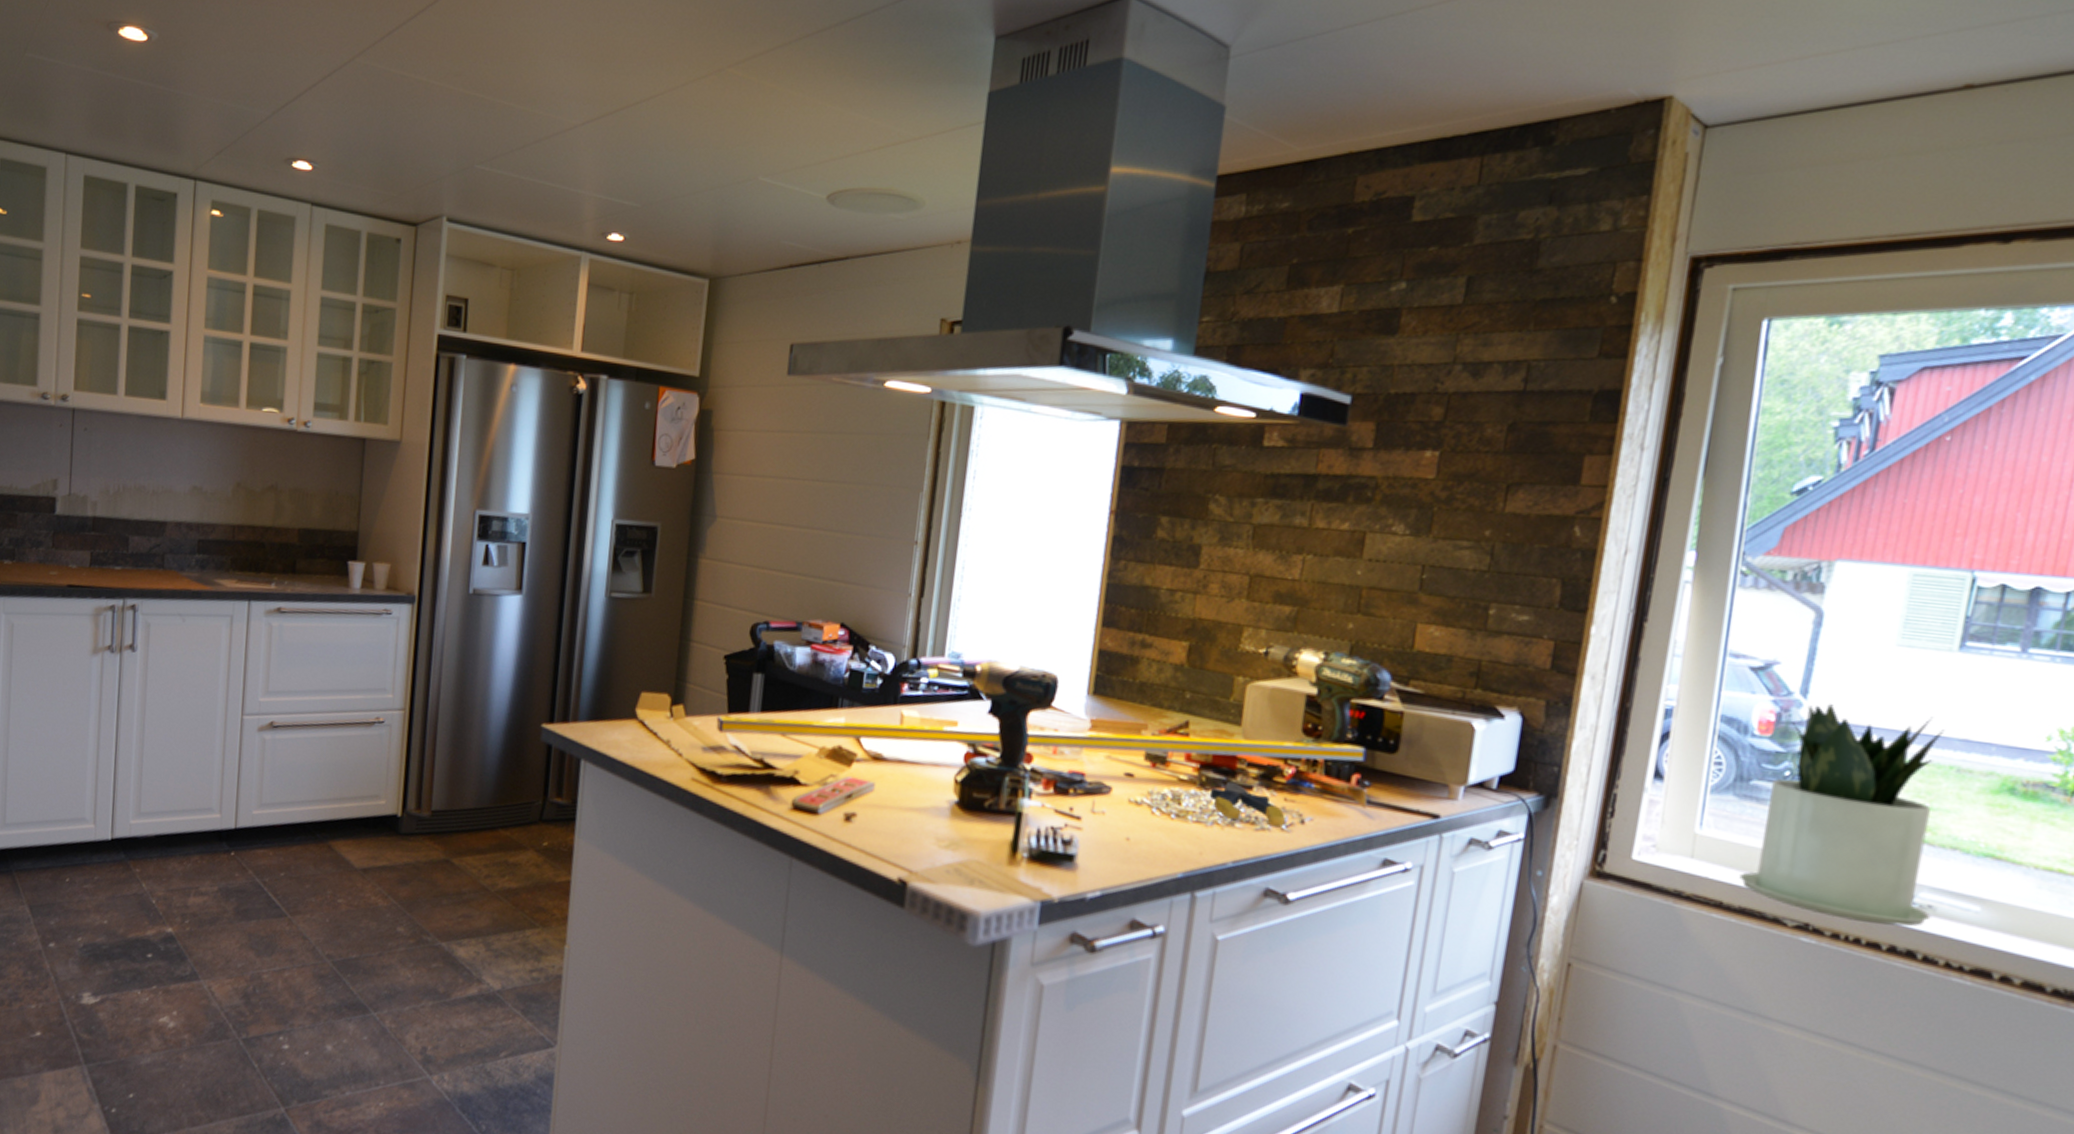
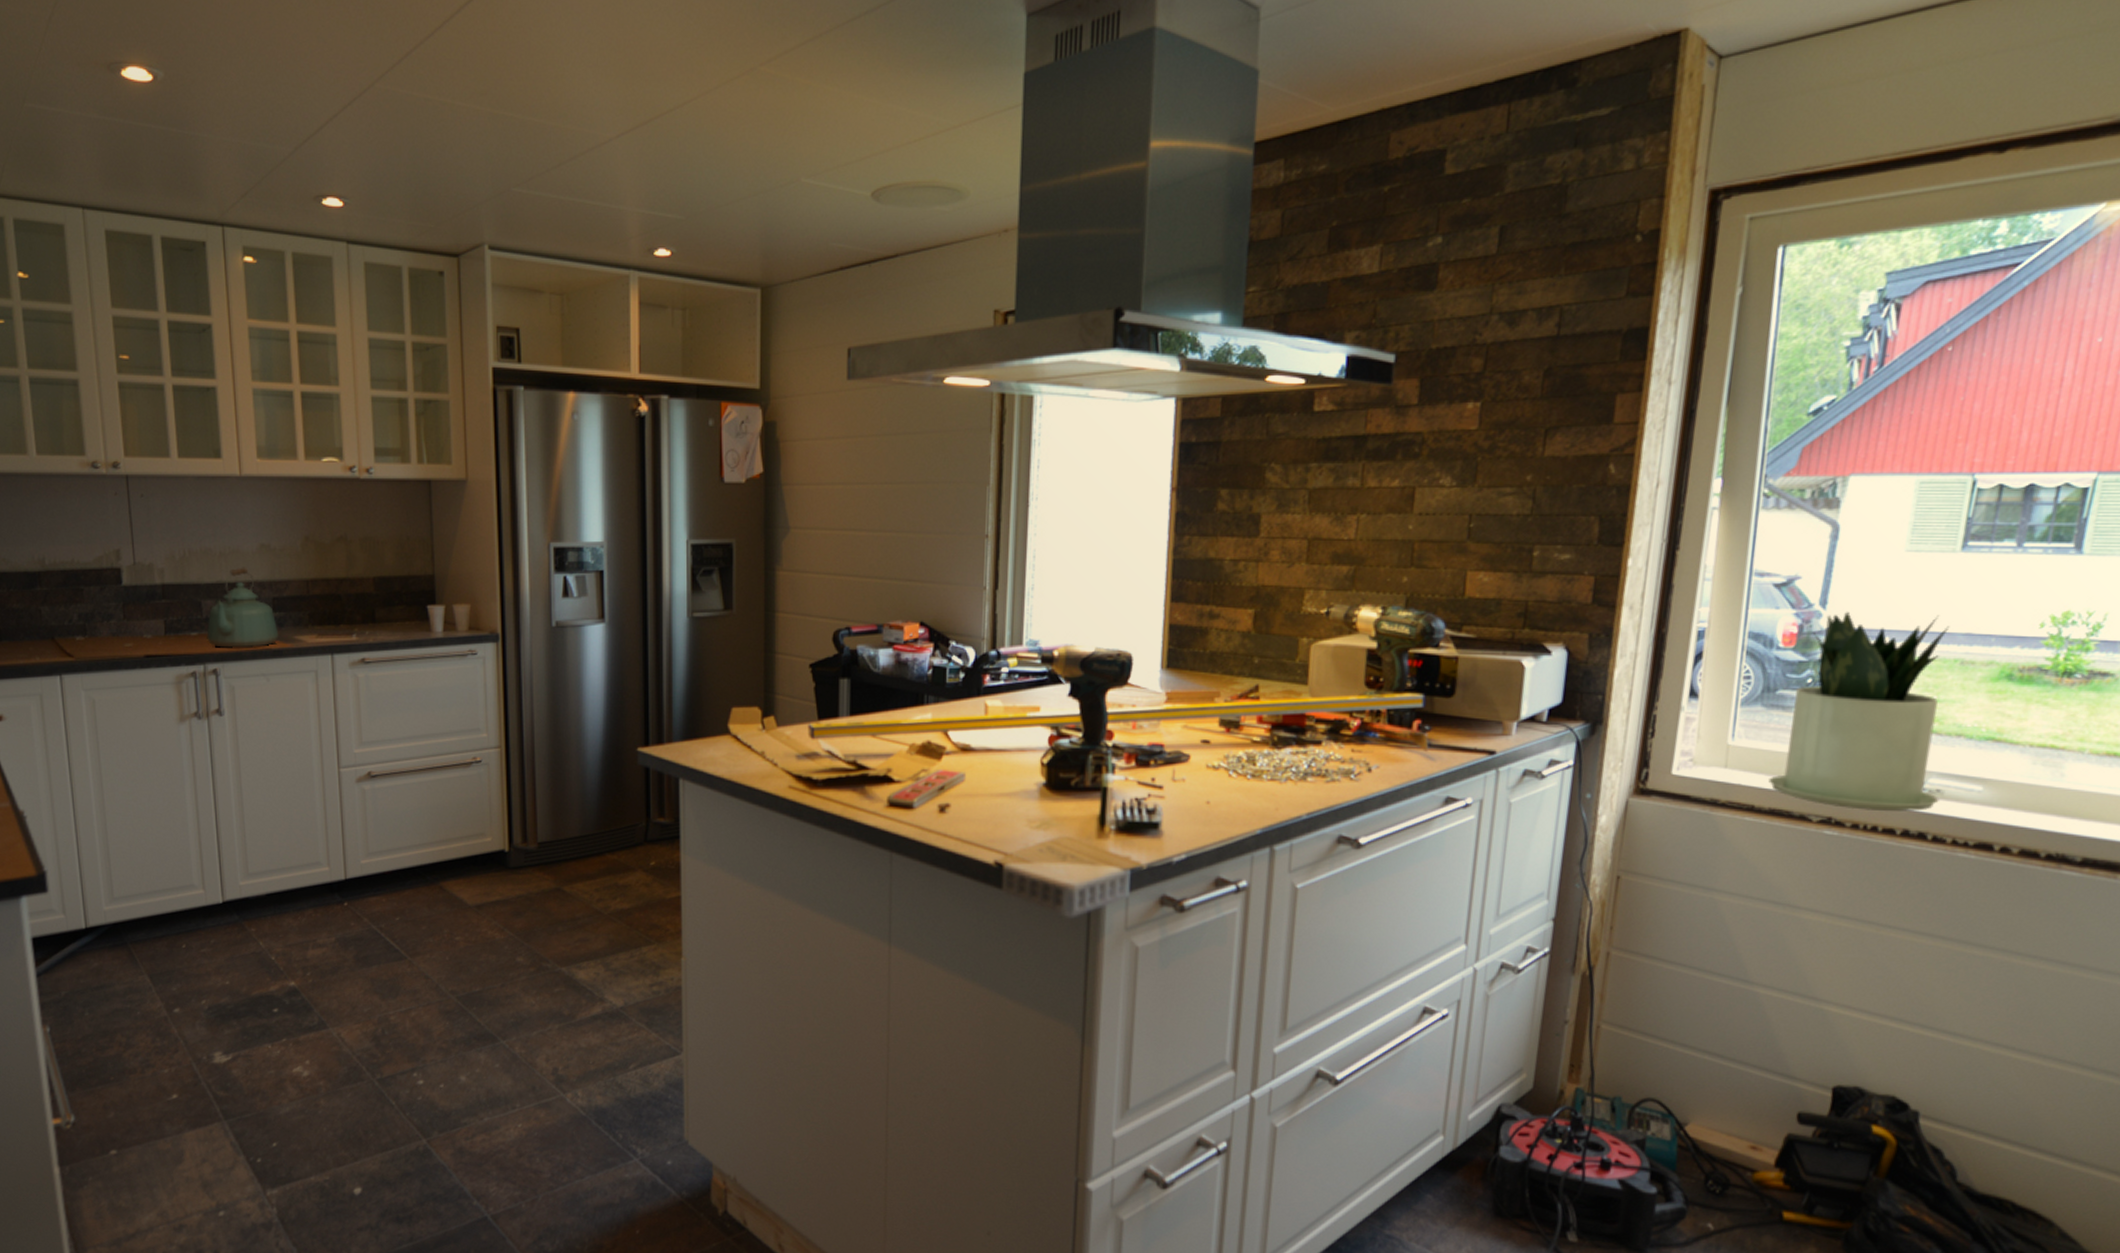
kettle: none [129,507,200,588] -> present [206,567,279,650]
pliers: present [1209,781,1286,826] -> none [1281,739,1354,776]

